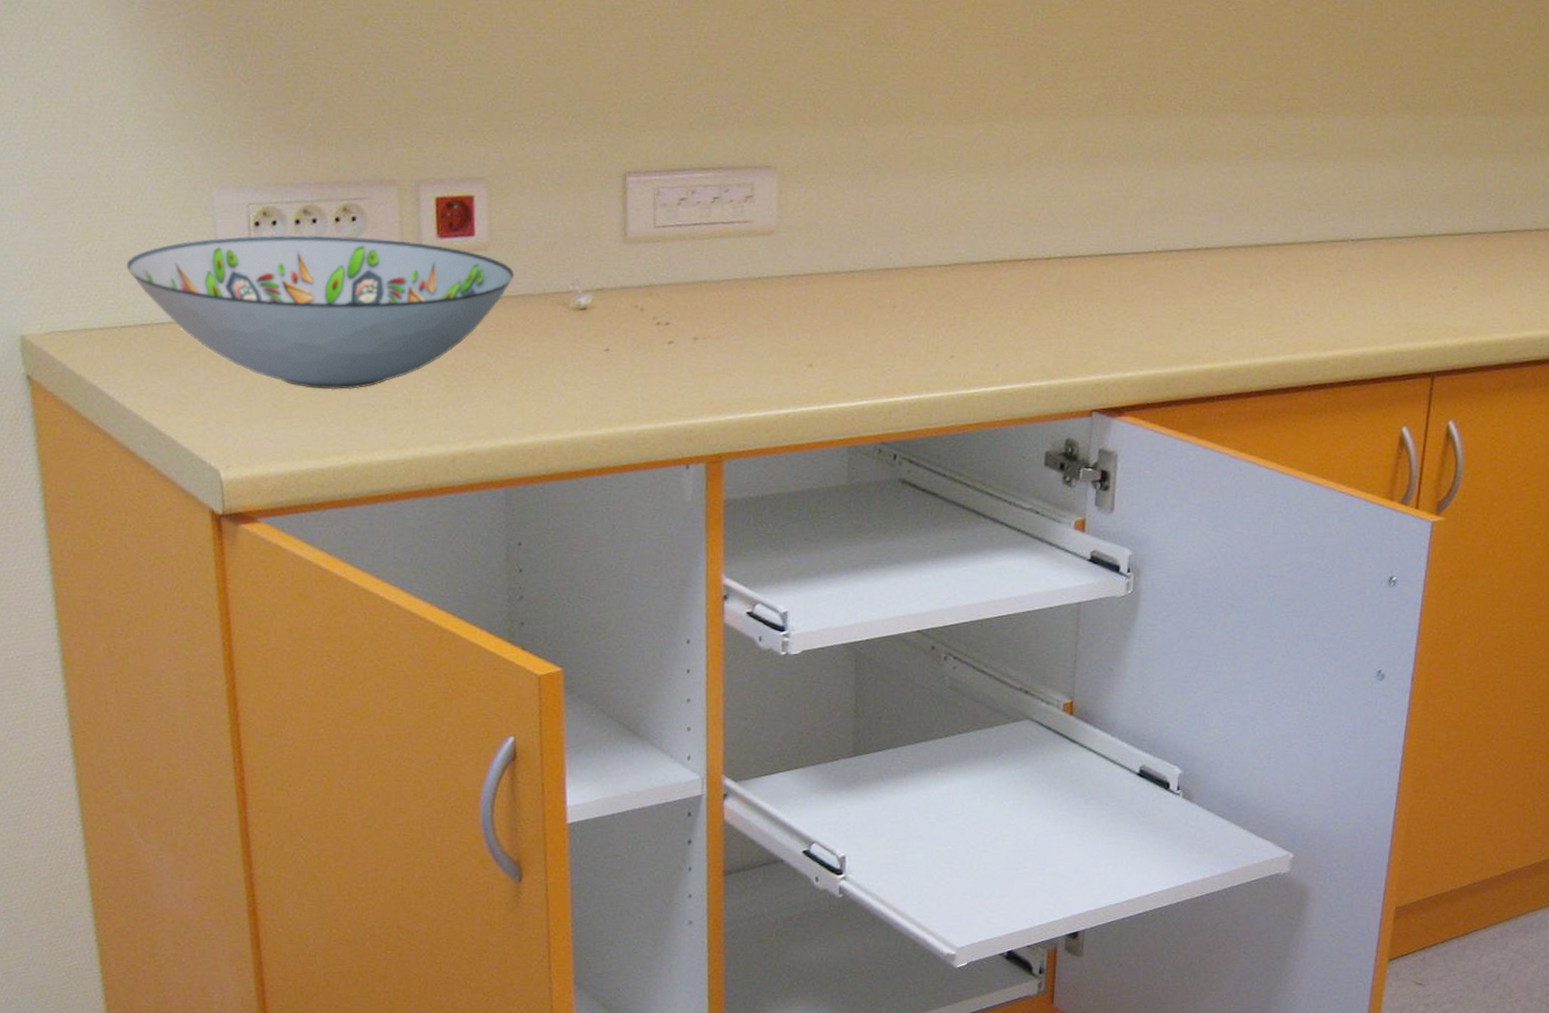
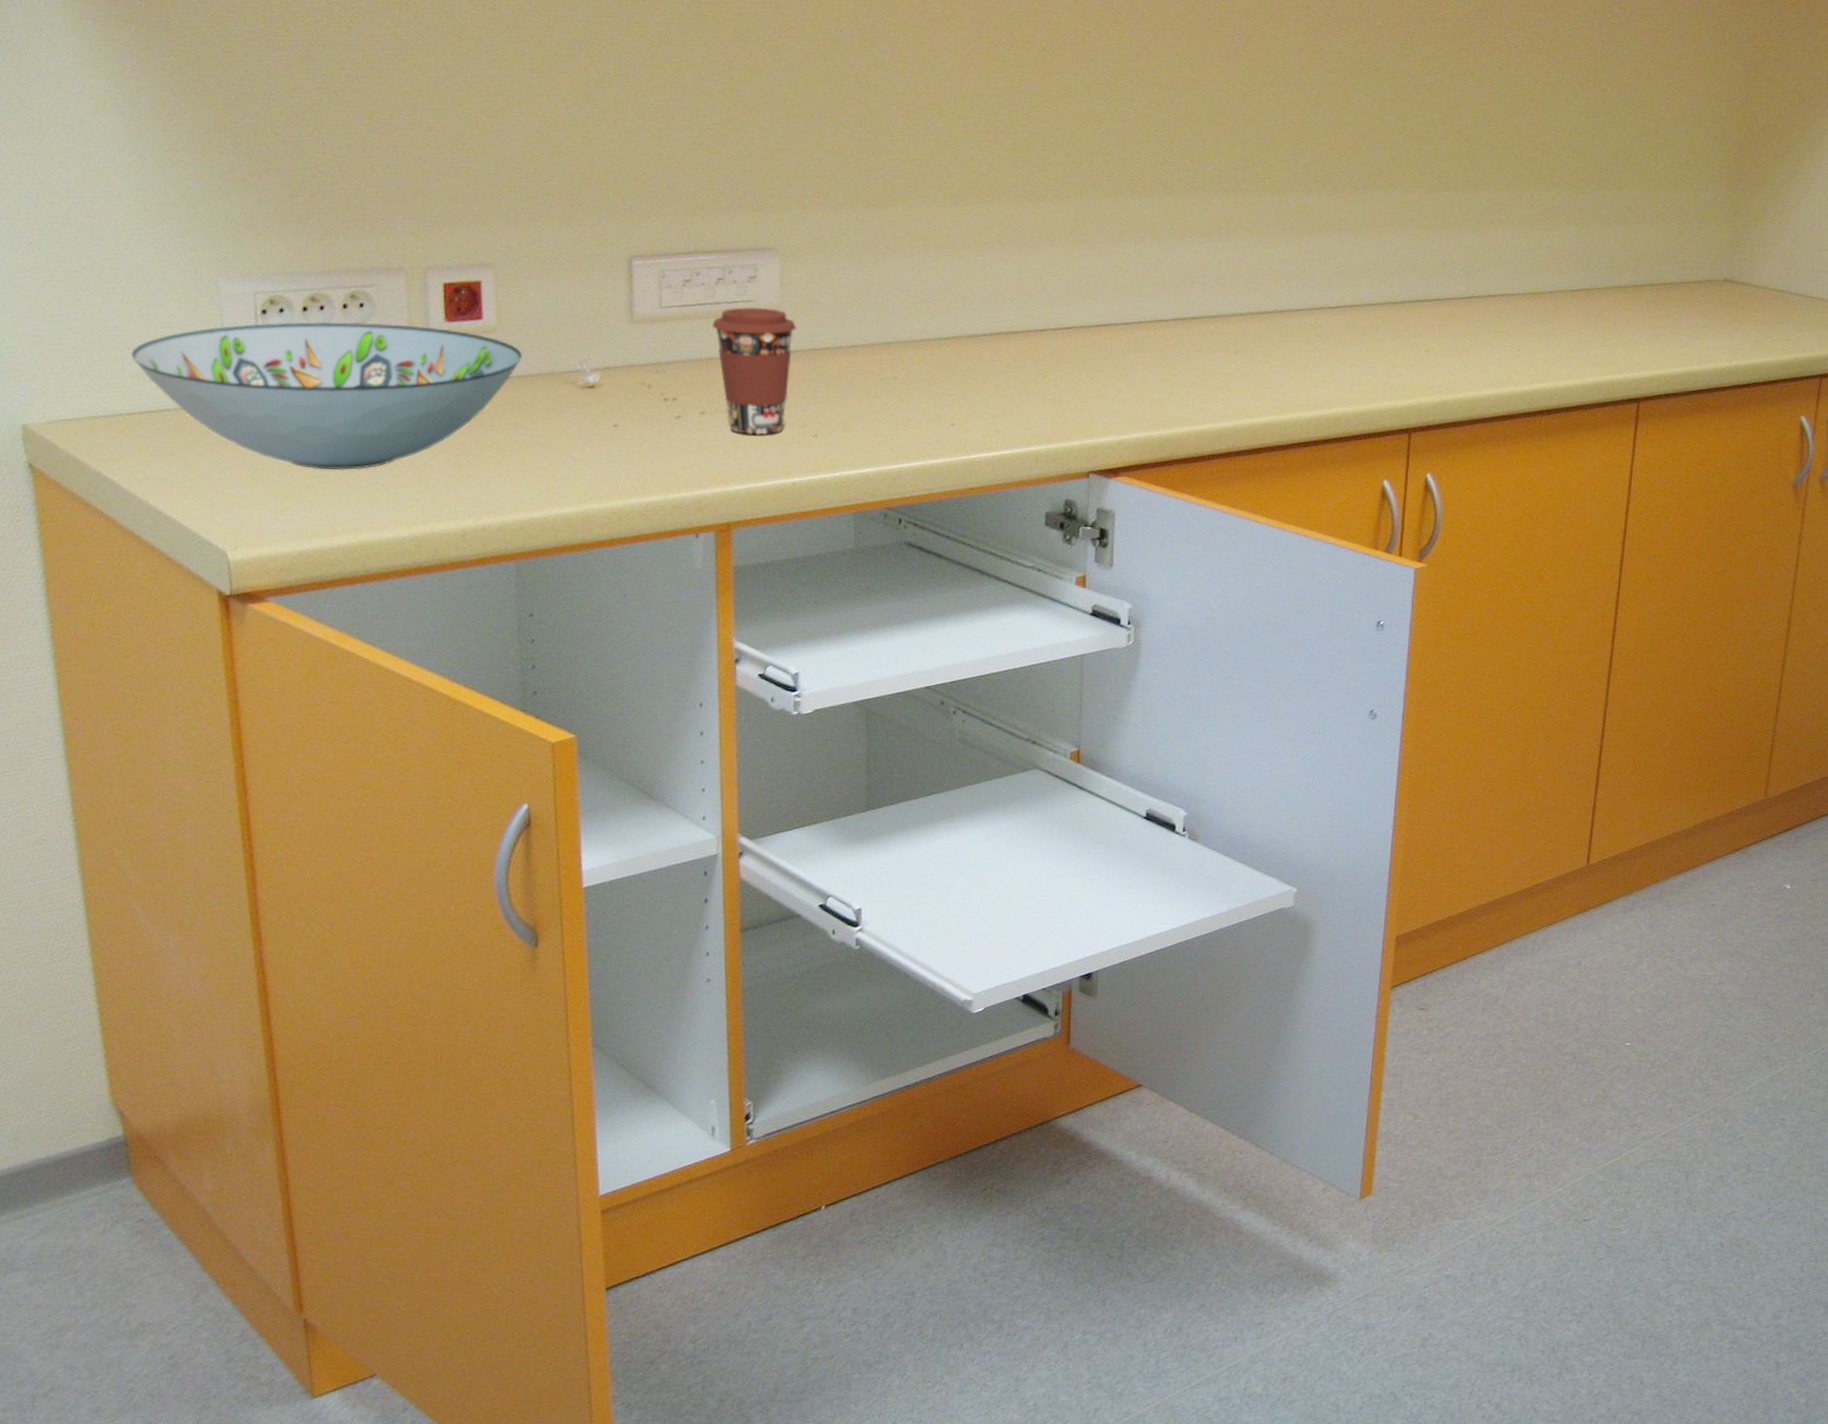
coffee cup: none [707,227,794,363] -> present [712,306,797,435]

